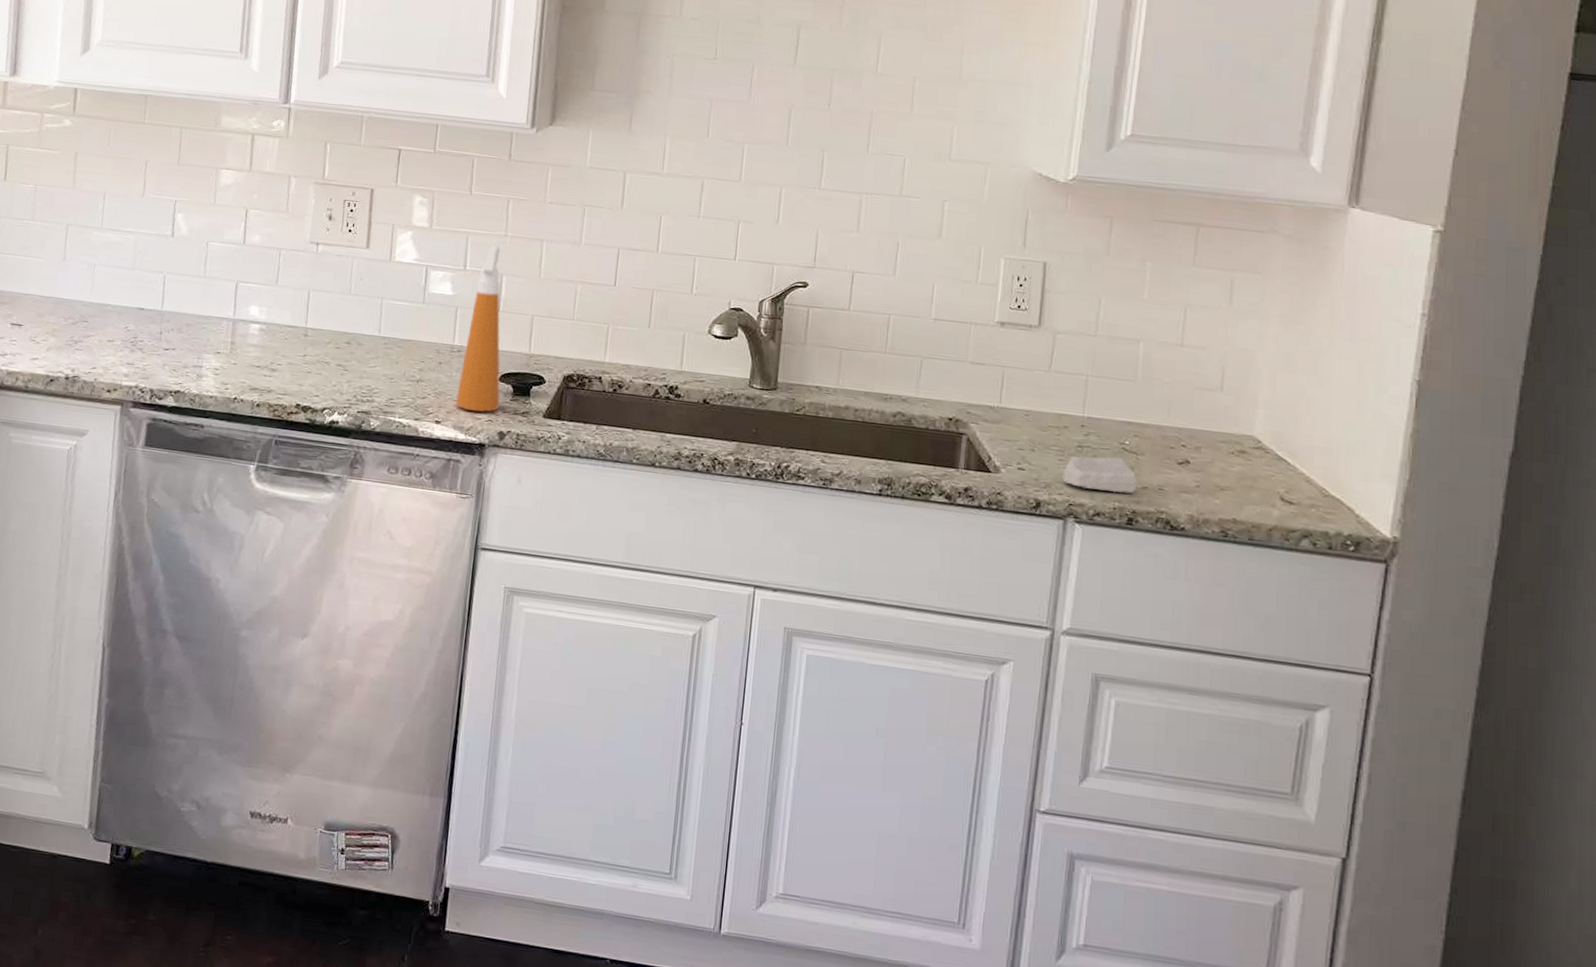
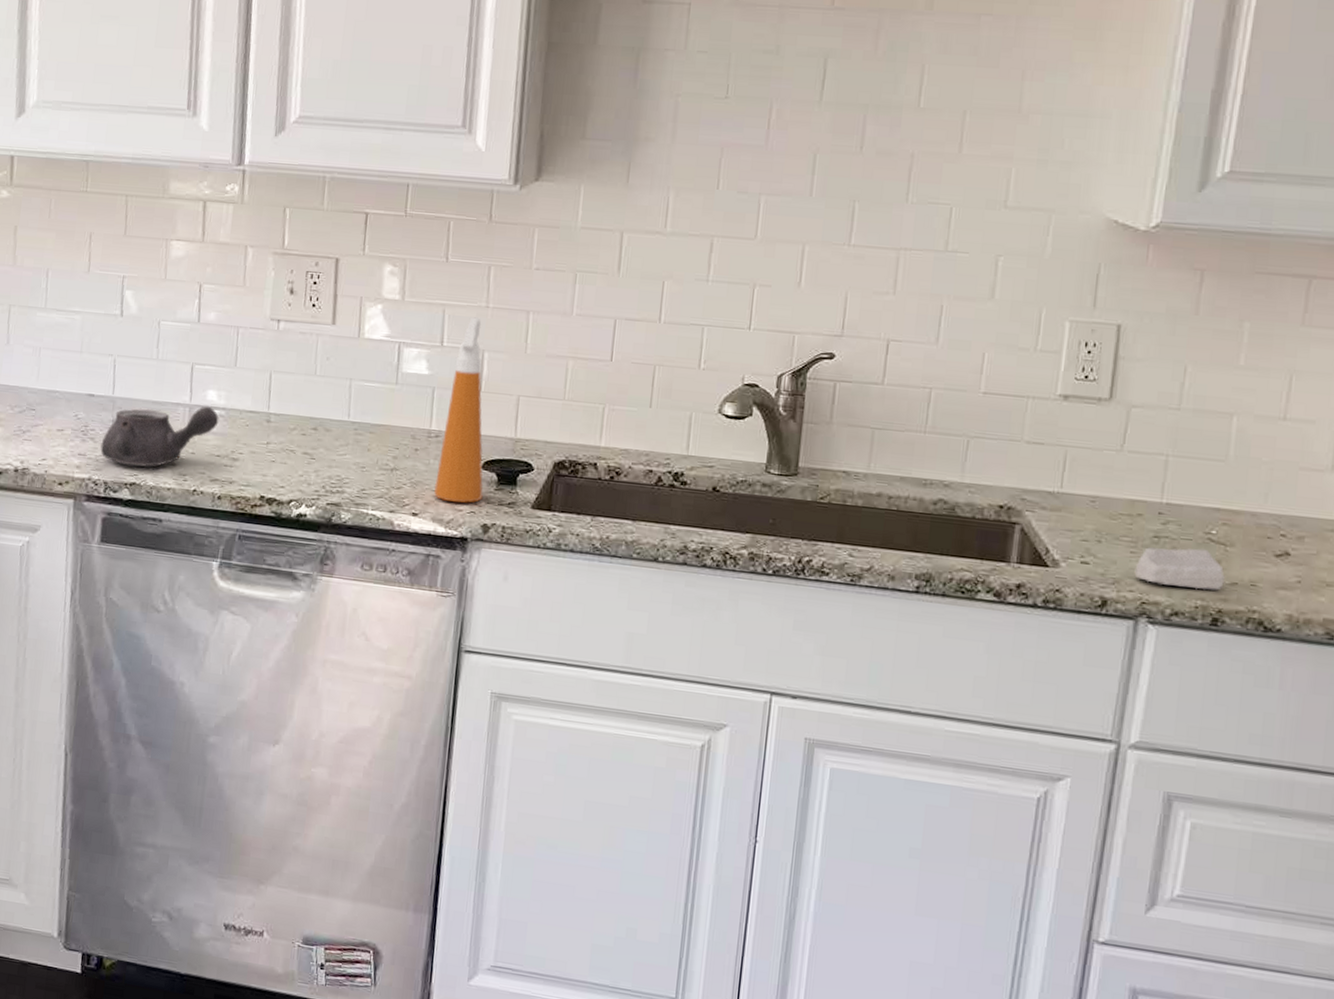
teapot: none [148,320,260,376] -> present [100,406,219,467]

